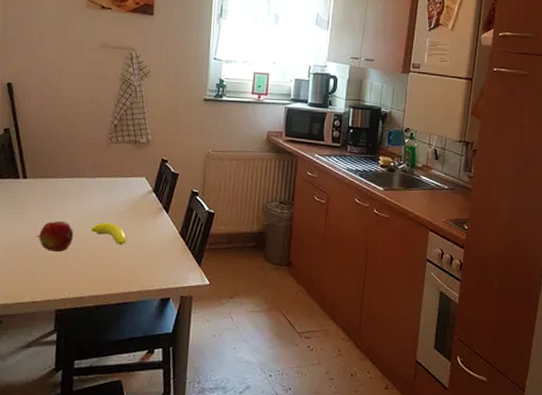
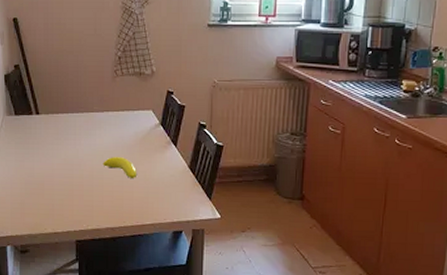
fruit: present [36,221,74,252] -> none [53,156,87,186]

